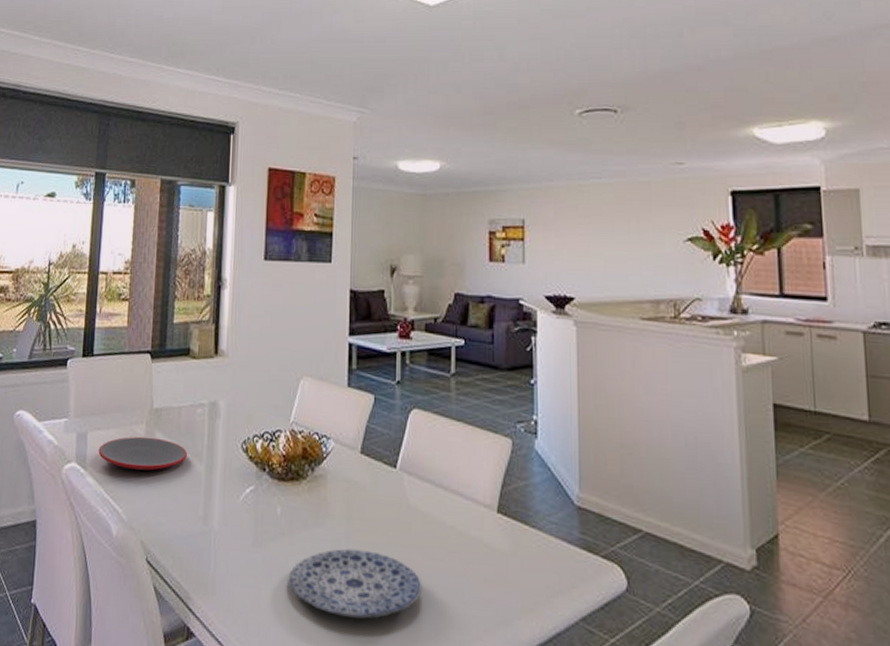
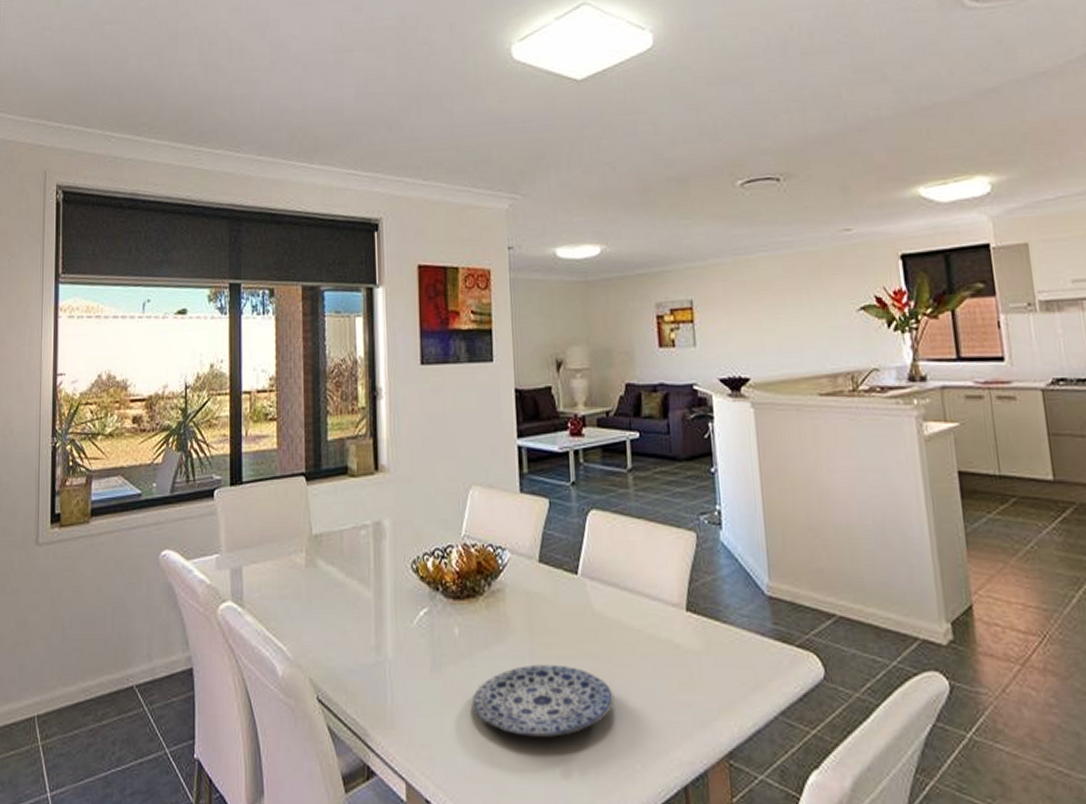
plate: present [98,436,187,471] -> none [256,566,353,602]

